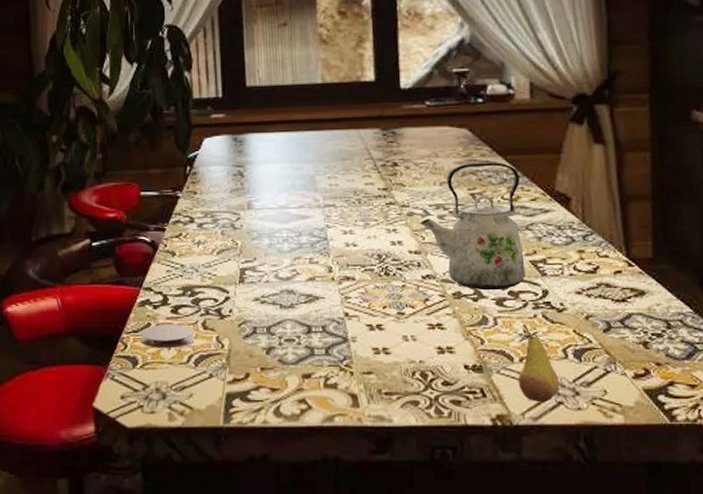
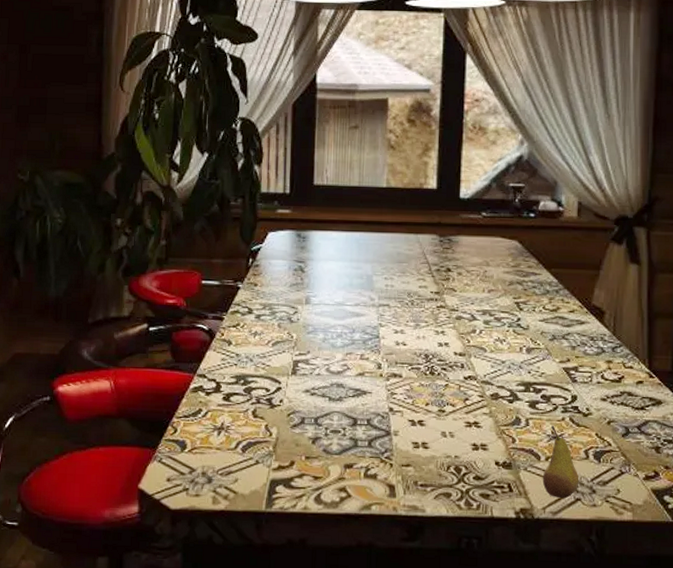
coaster: present [140,325,195,348] -> none [190,411,244,434]
kettle: present [420,162,526,291] -> none [466,273,561,394]

